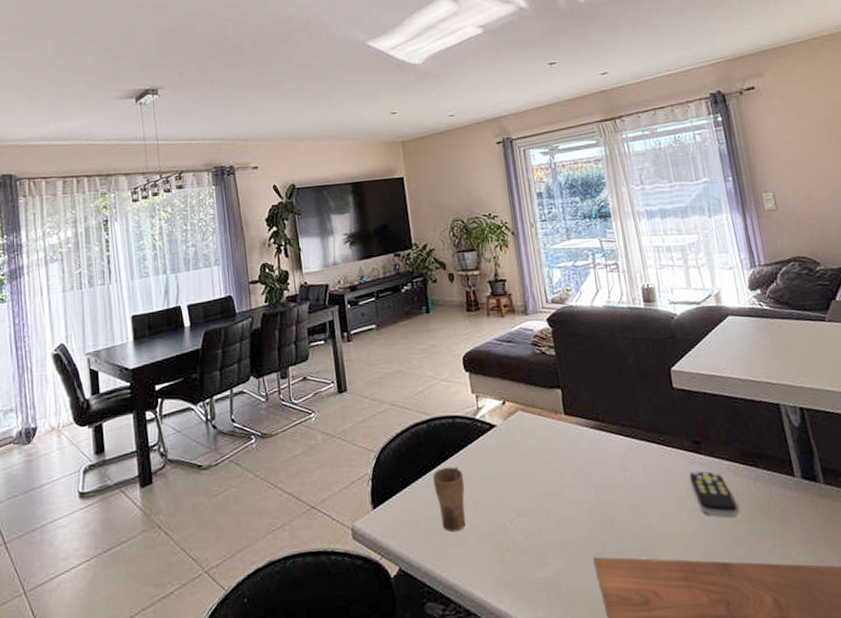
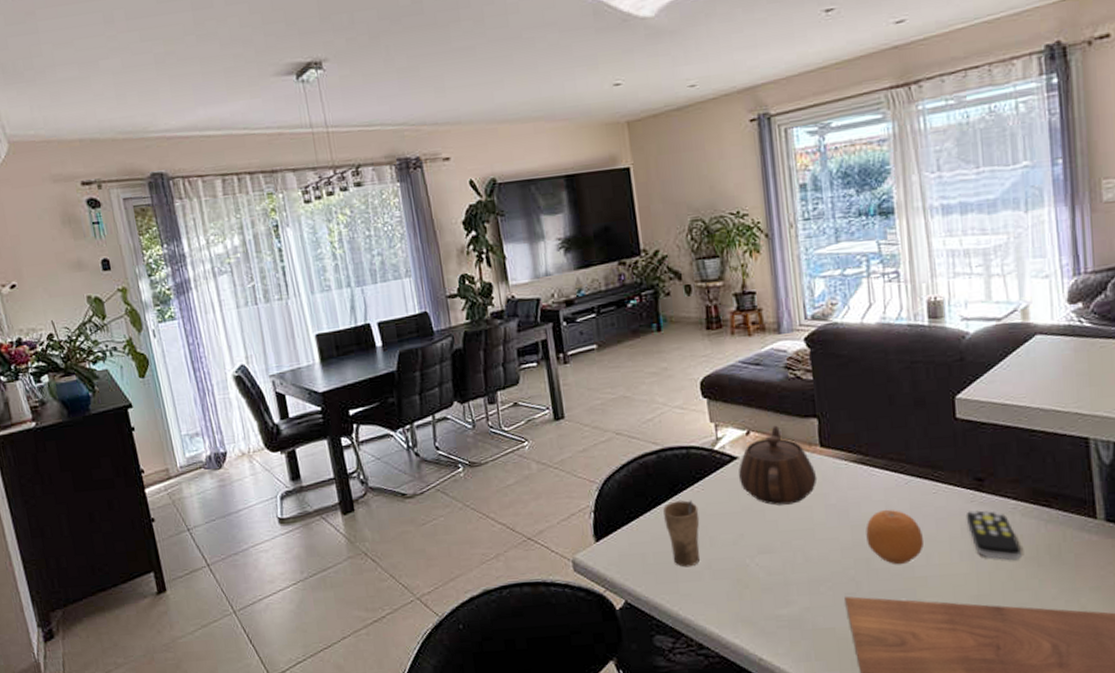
teapot: none [497,395,564,470] -> present [739,425,818,506]
fruit: none [607,471,657,525] -> present [866,509,923,565]

